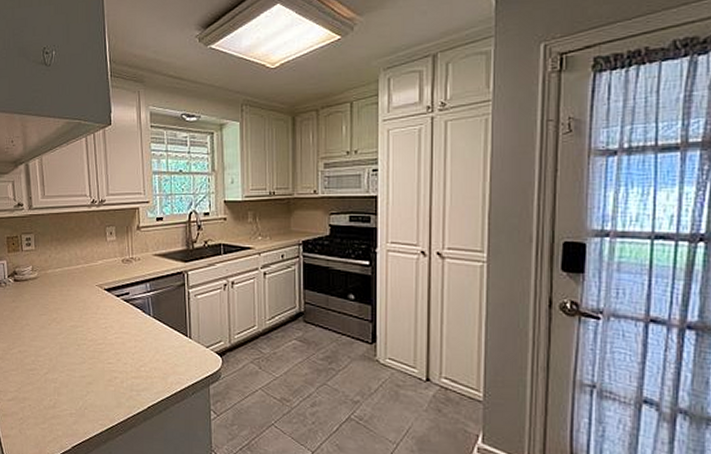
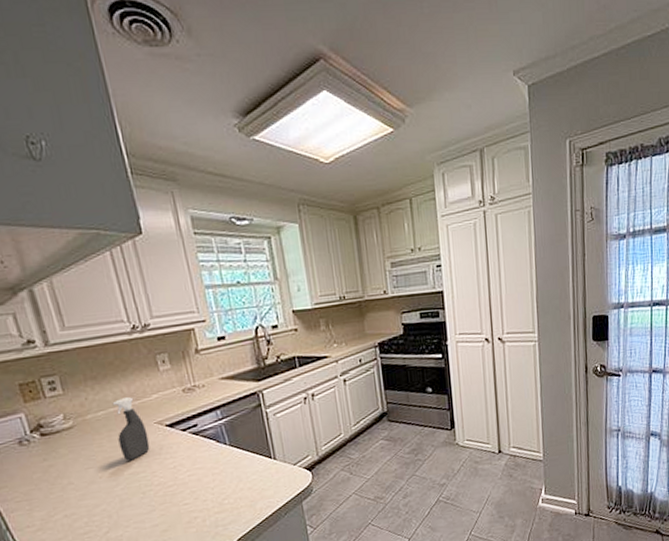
spray bottle: none [67,260,90,315] -> present [112,397,150,461]

